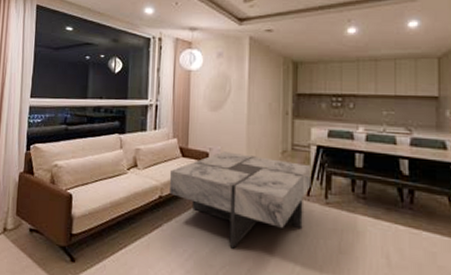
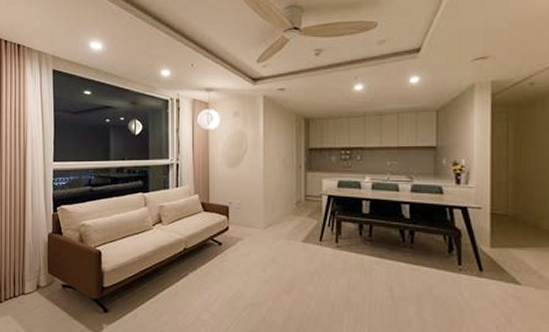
coffee table: present [170,151,311,249] -> none [194,204,323,292]

